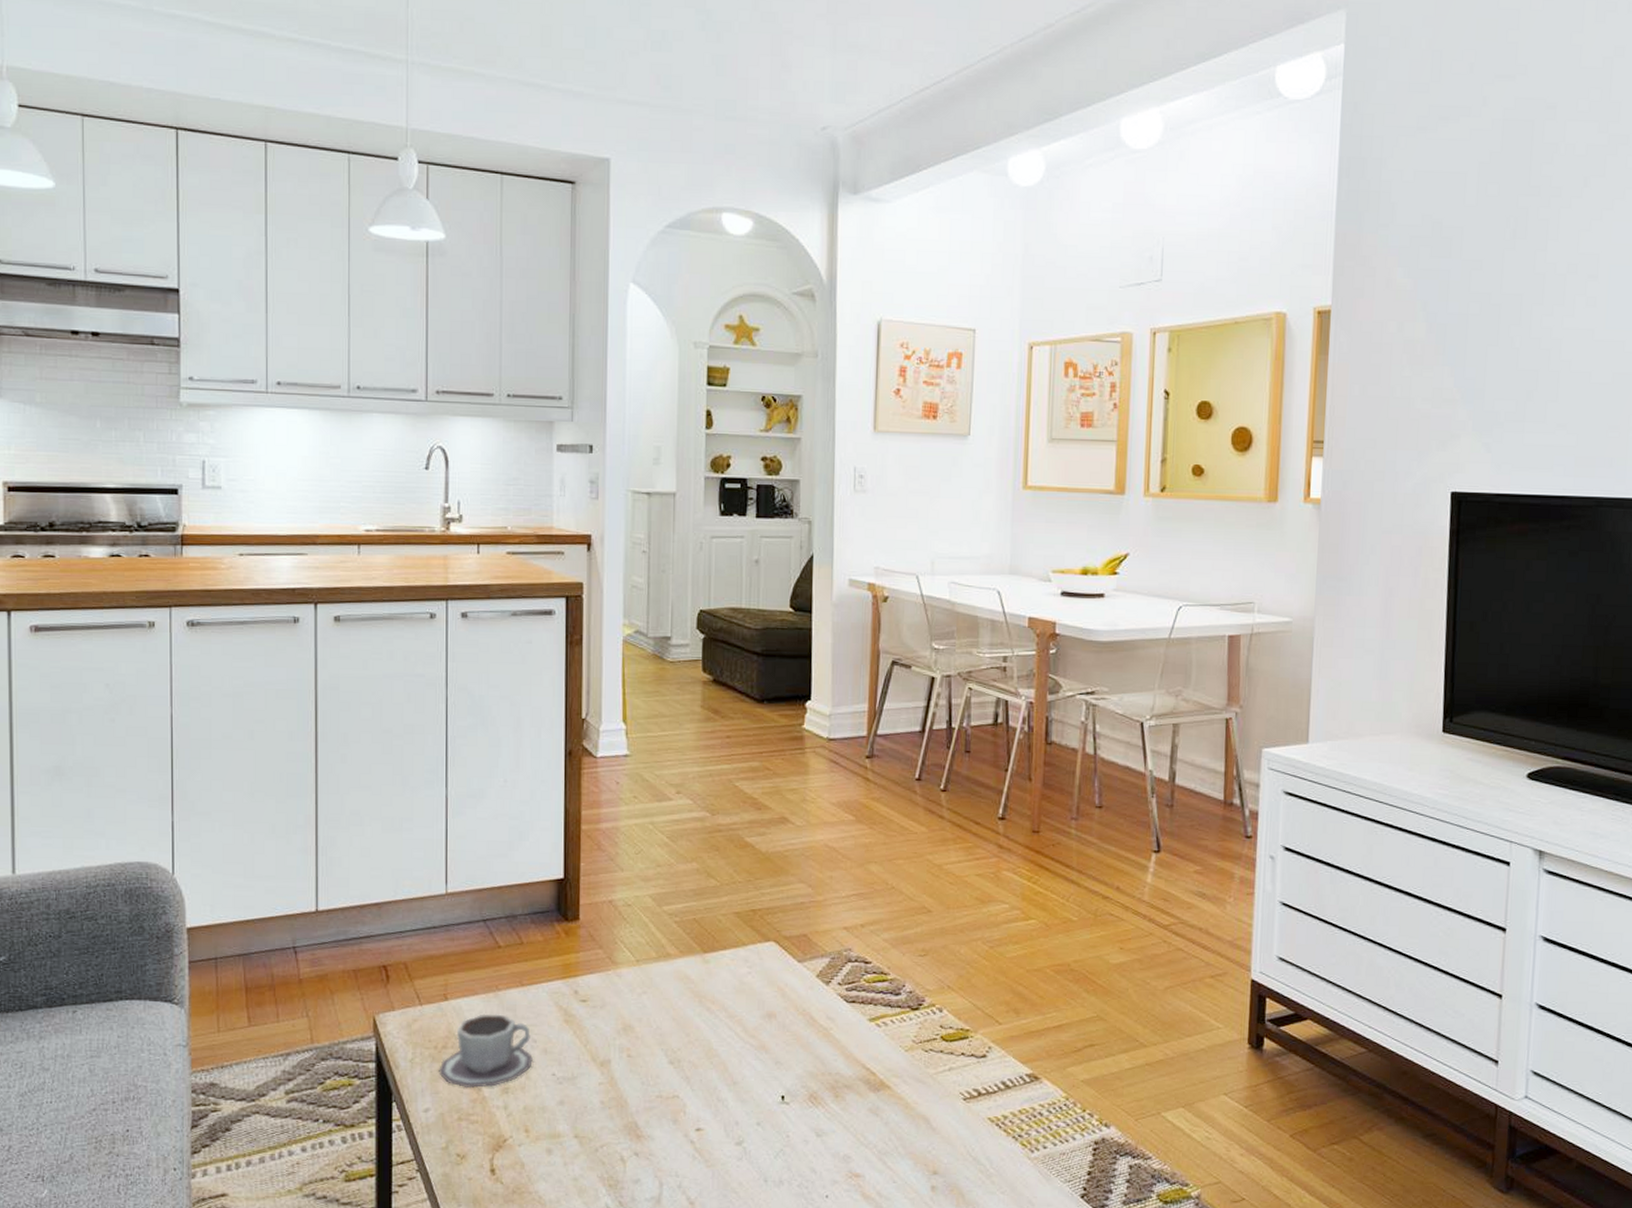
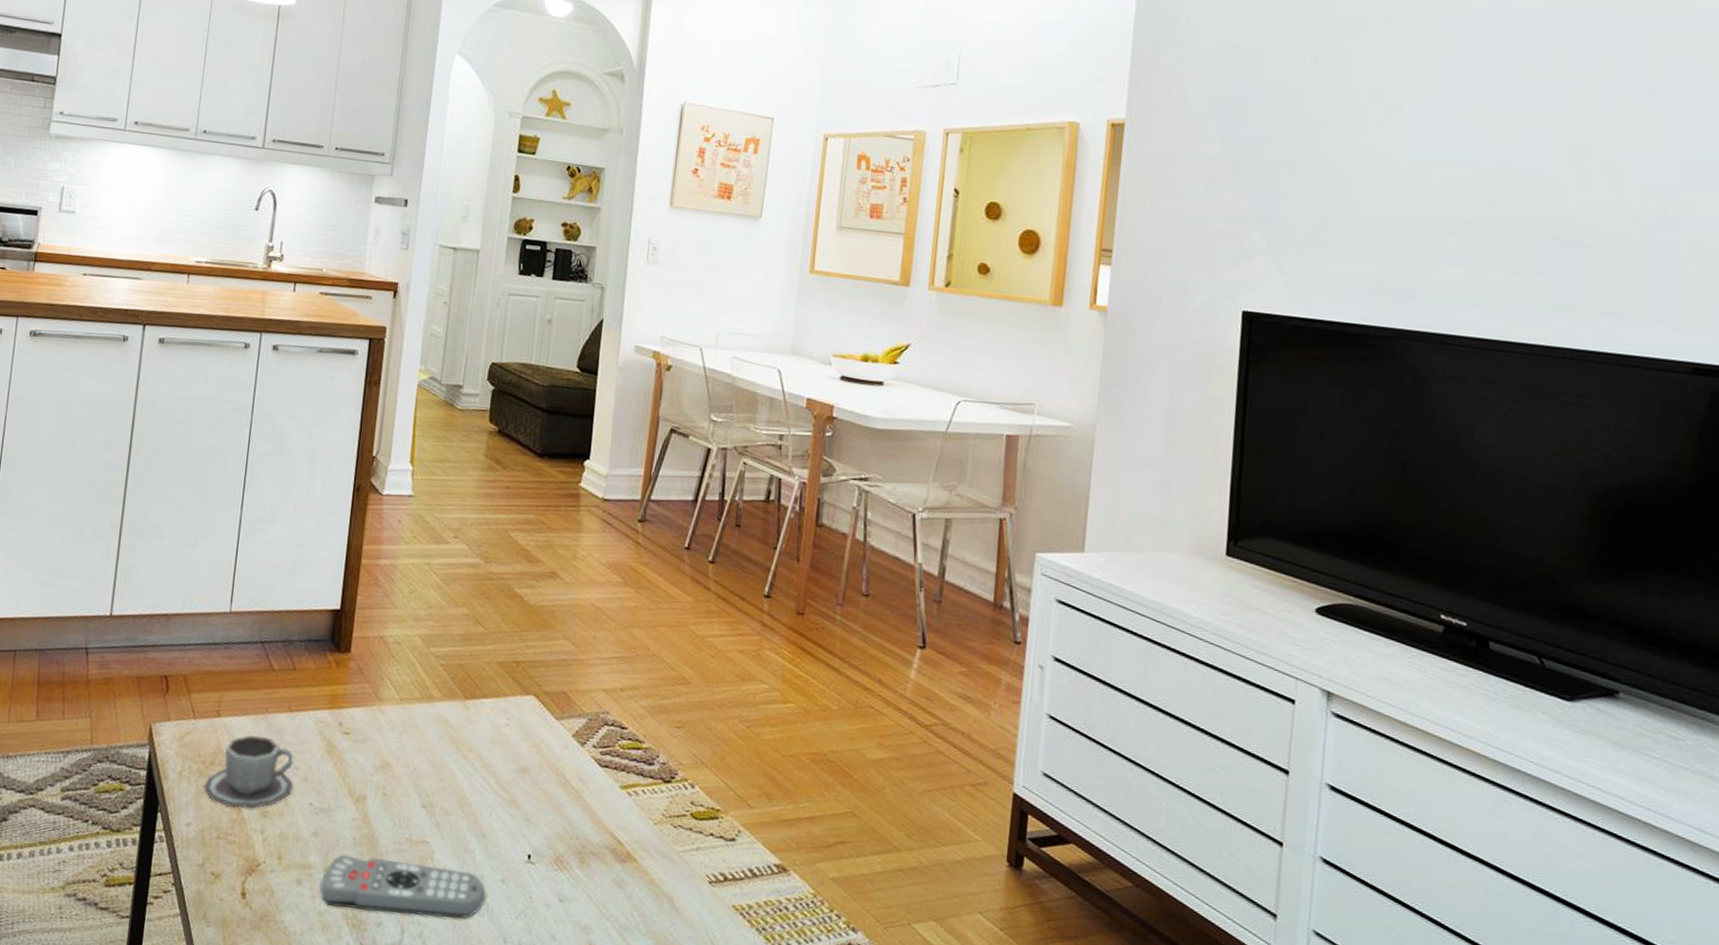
remote control: none [571,1117,743,1171] -> present [319,854,487,919]

